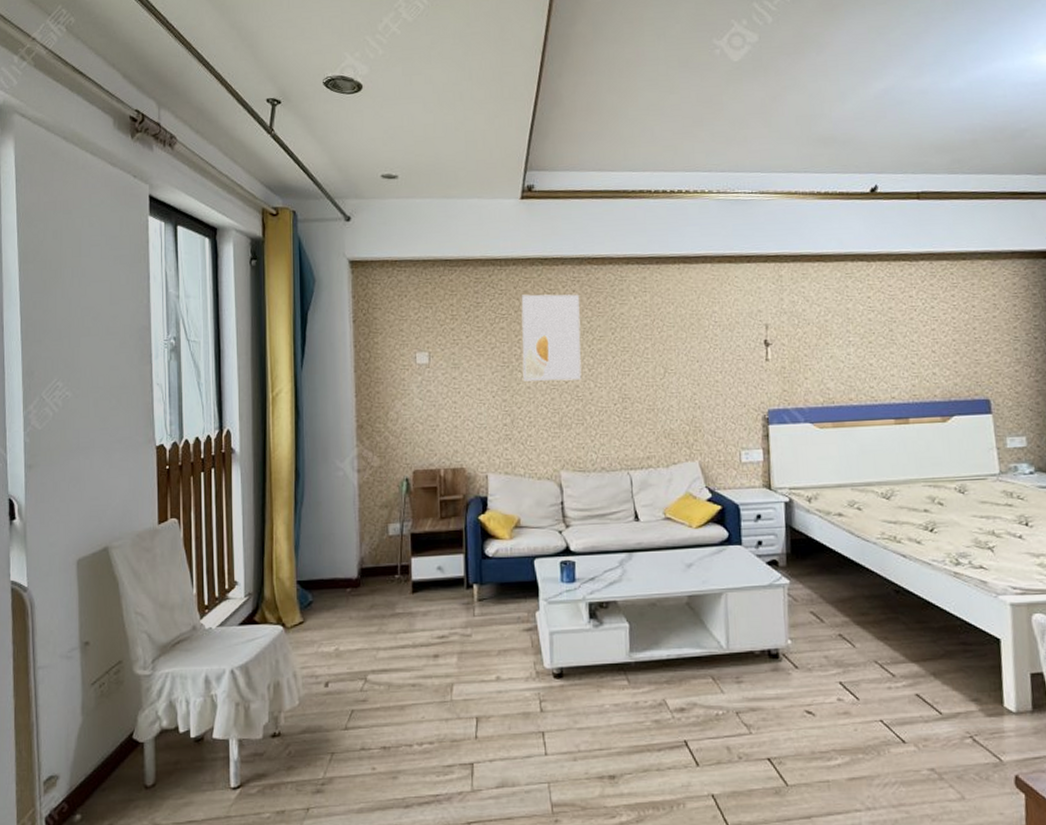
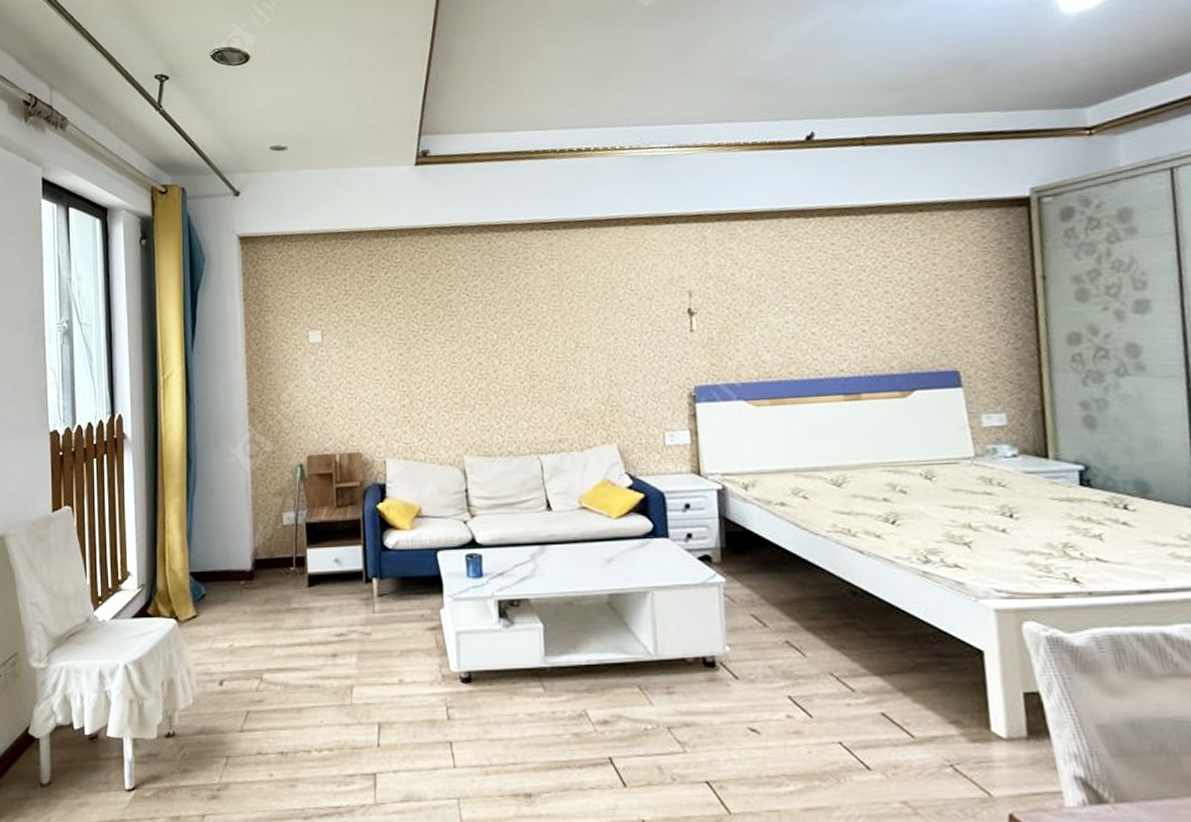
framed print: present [521,294,582,382] -> none [418,264,485,359]

